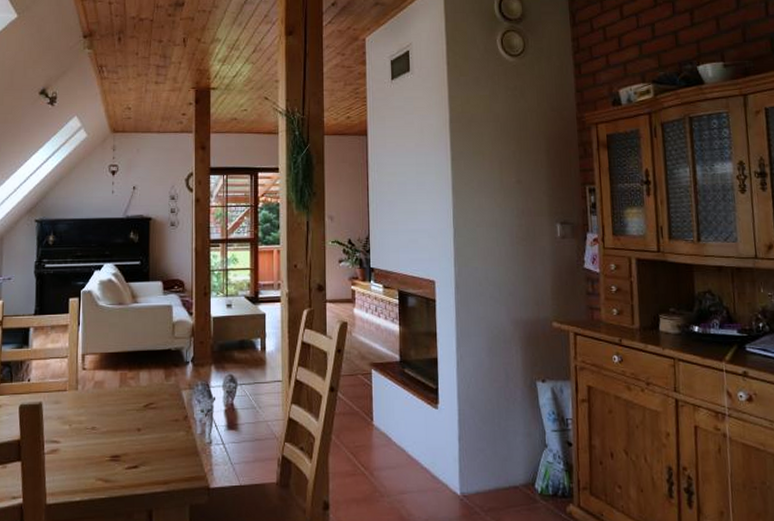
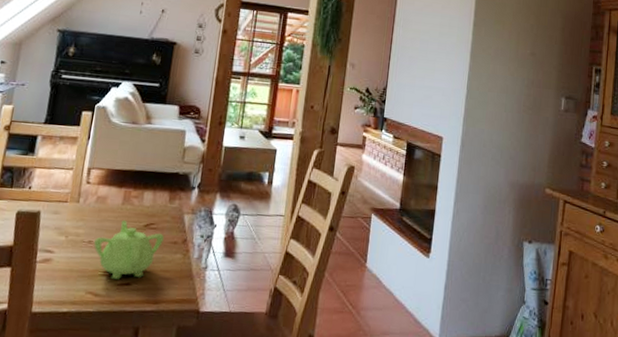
teapot: none [98,402,164,463] -> present [94,219,164,279]

